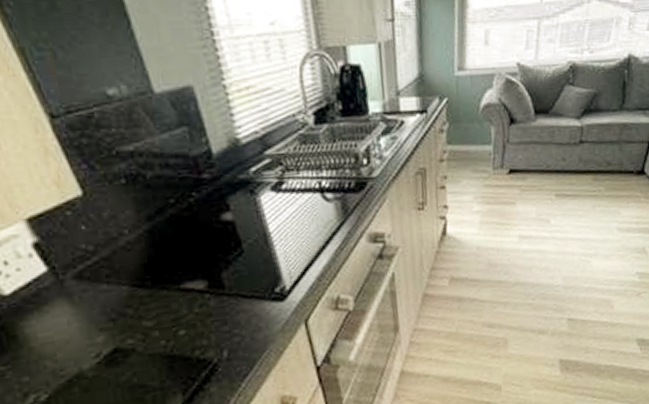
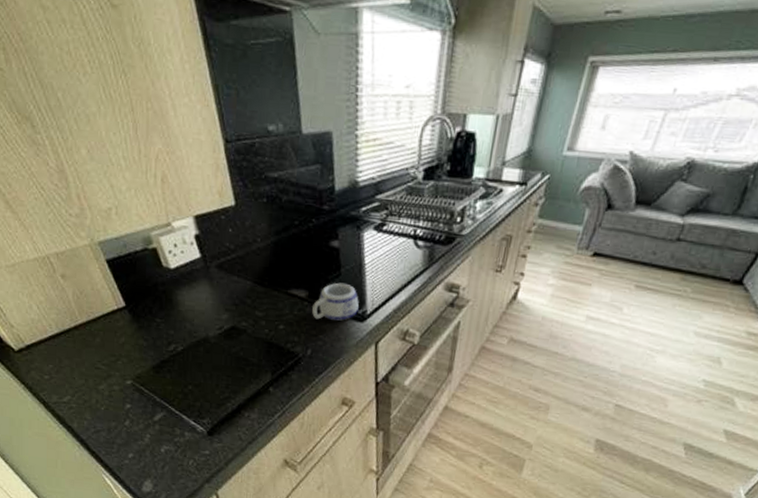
mug: none [216,260,276,312] -> present [312,282,360,321]

